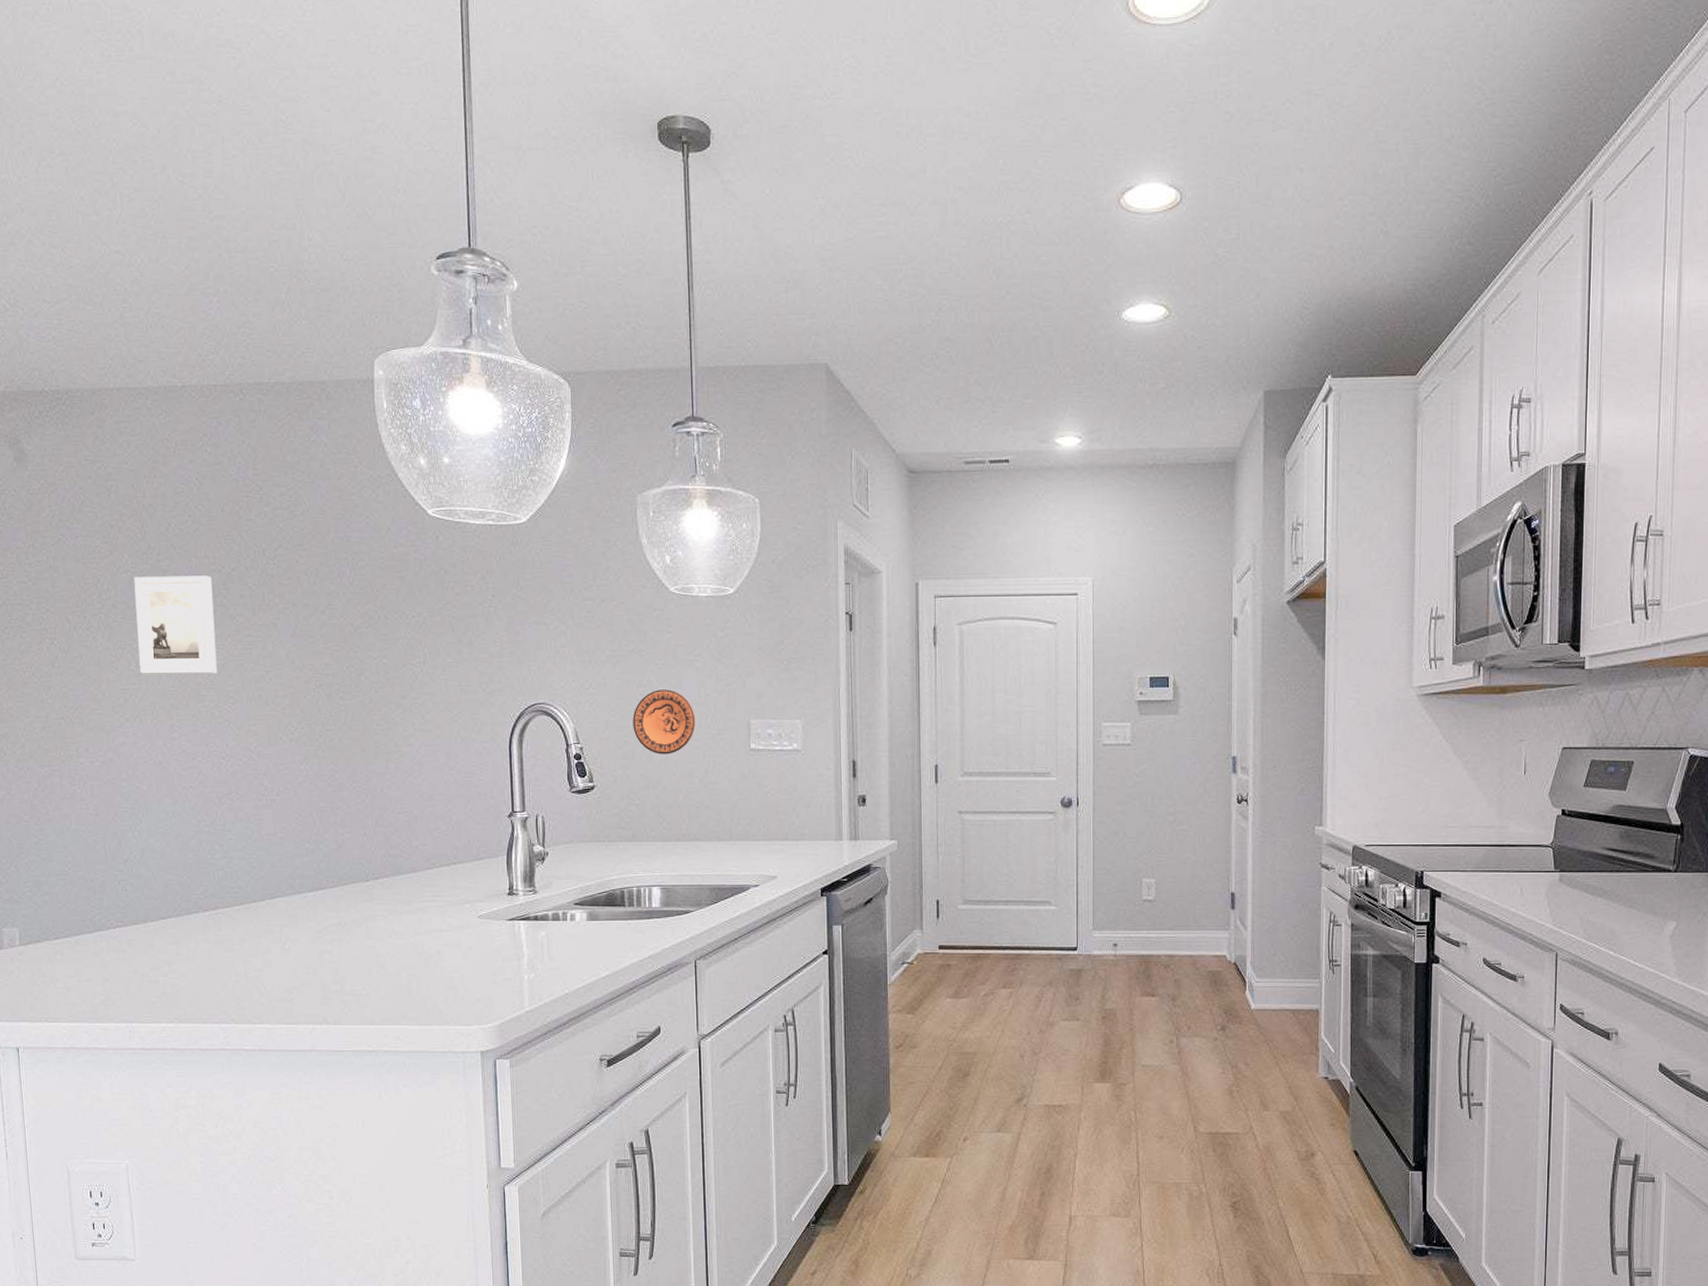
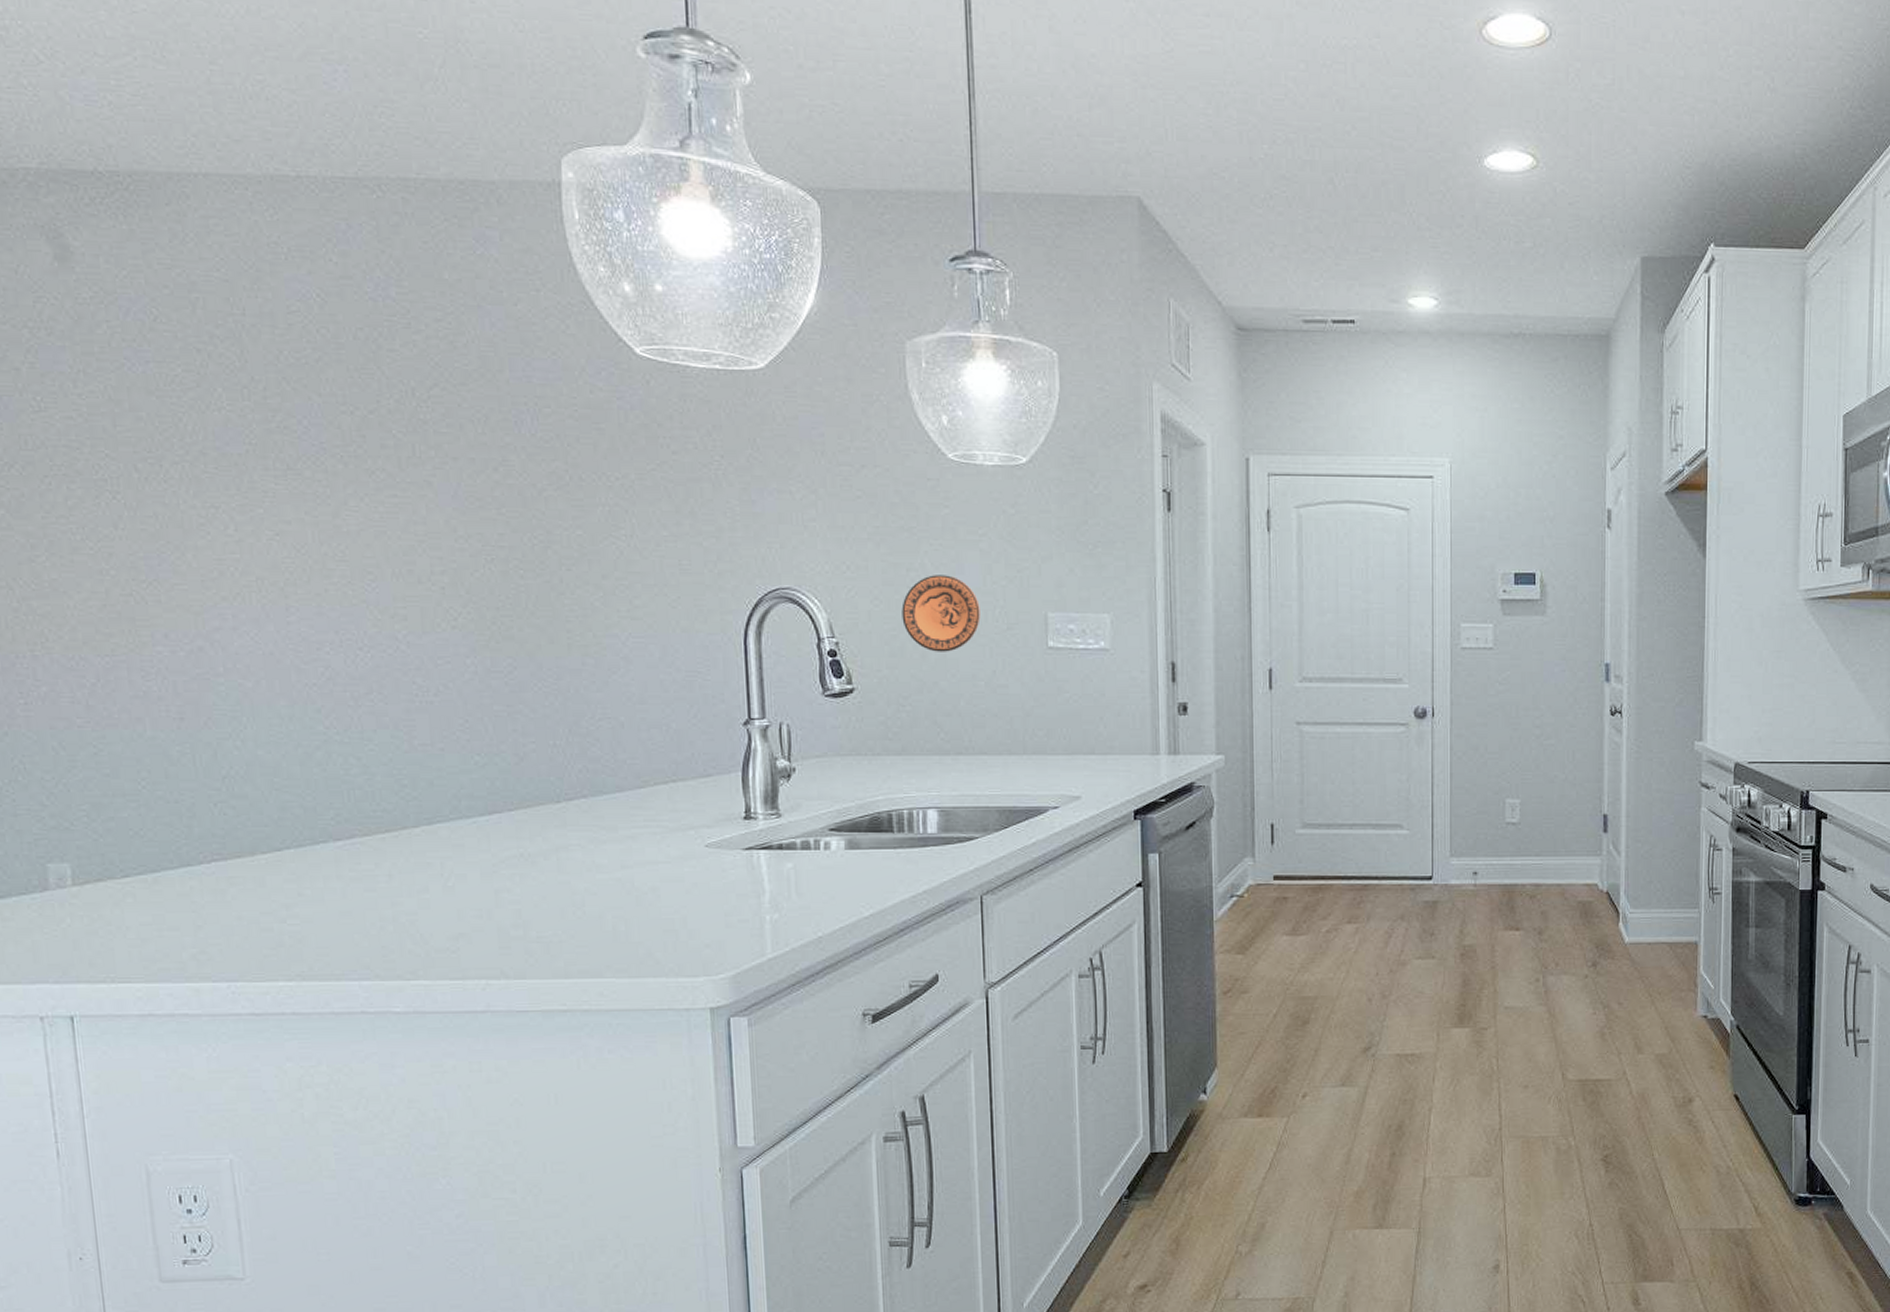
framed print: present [134,575,218,674] -> none [231,416,351,542]

